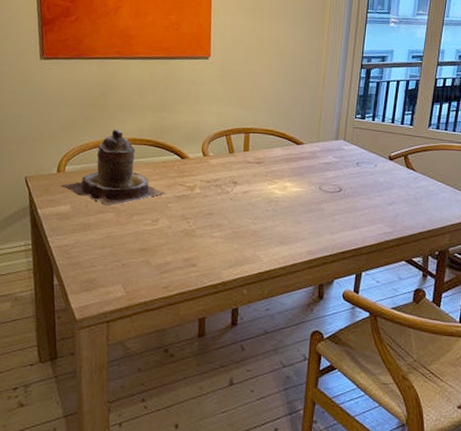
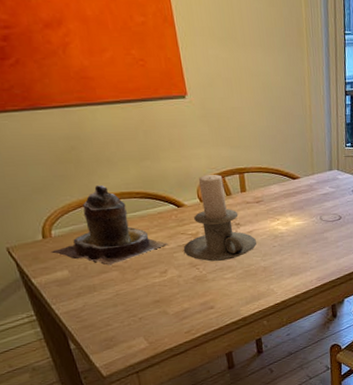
candle holder: none [178,131,250,218] -> present [183,175,256,262]

